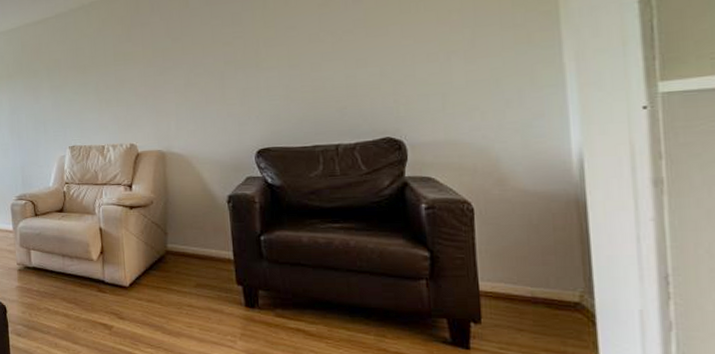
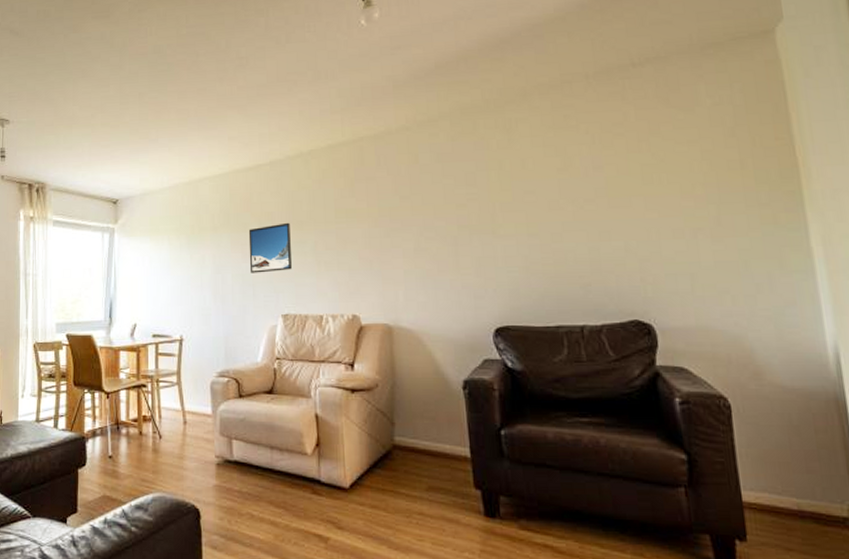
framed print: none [38,67,78,113] -> present [248,222,293,273]

